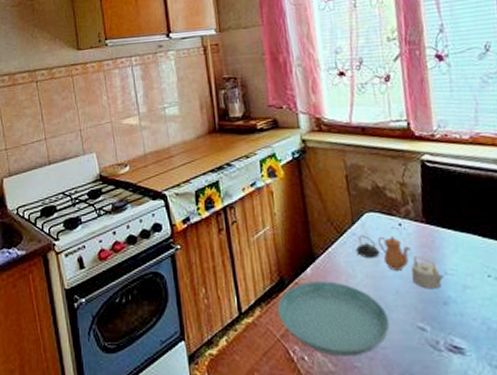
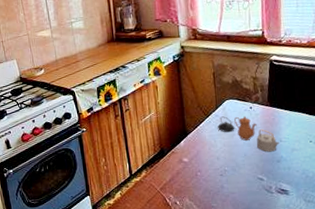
saucer: present [278,281,390,356] -> none [159,149,238,200]

